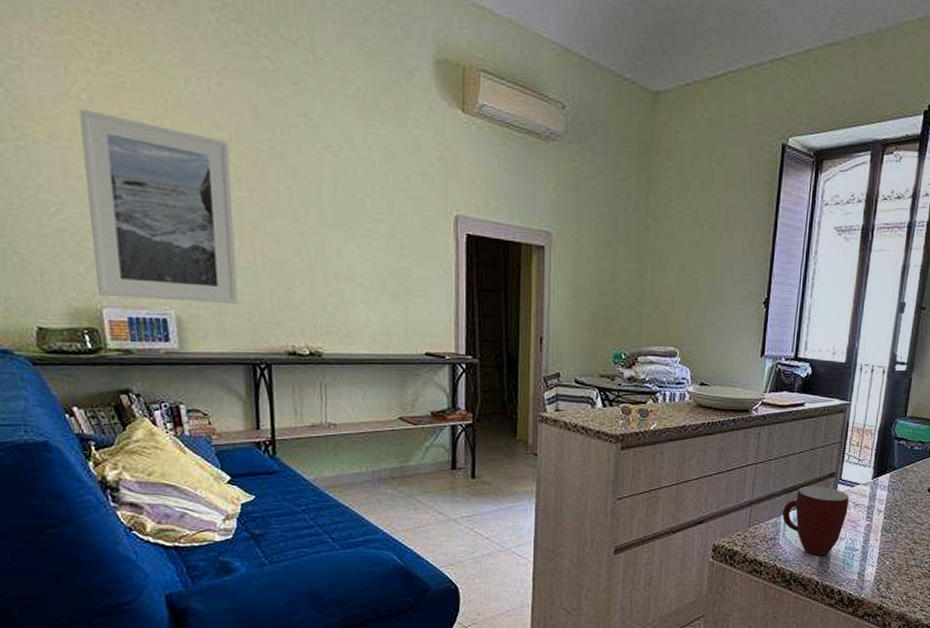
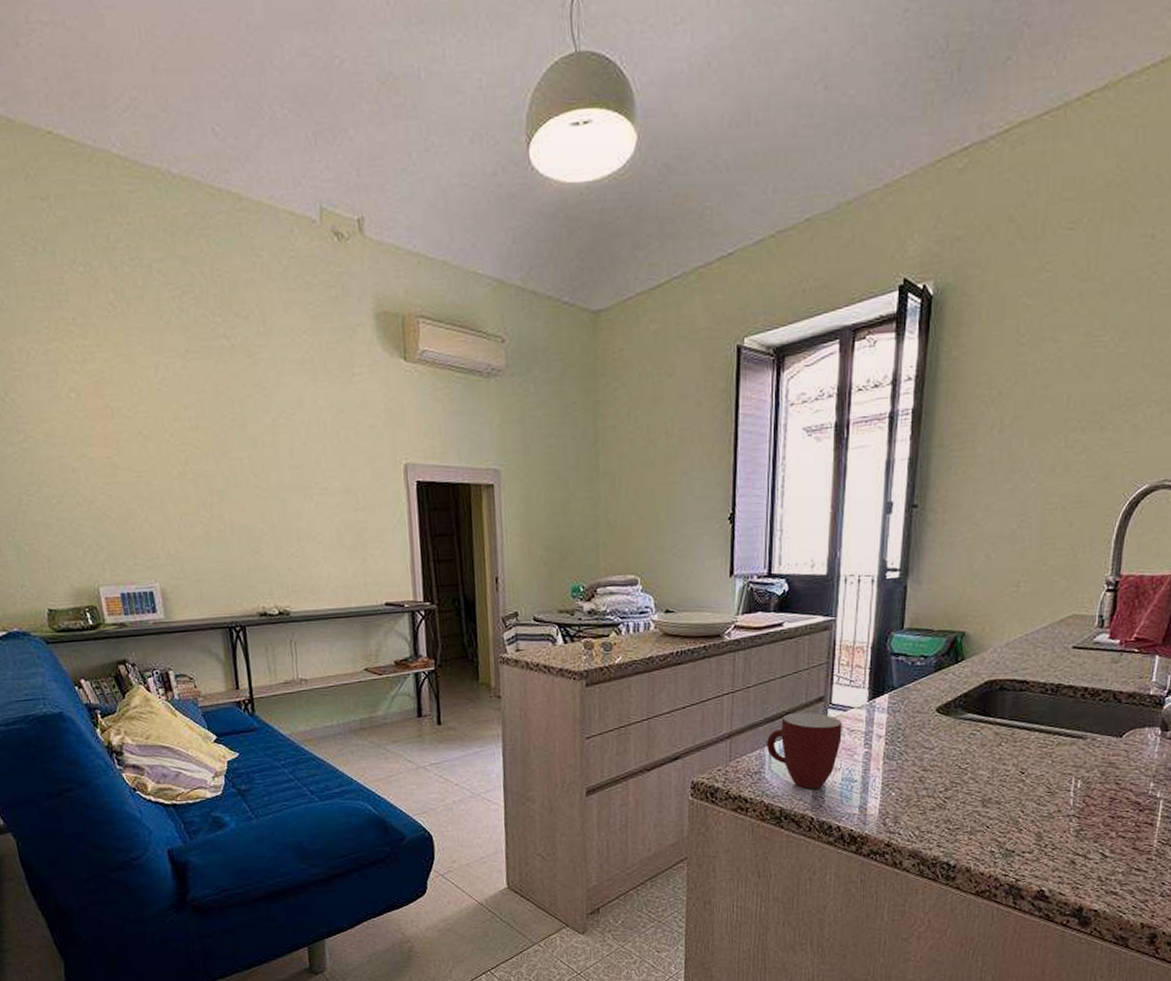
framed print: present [79,108,239,303] -> none [69,406,213,576]

